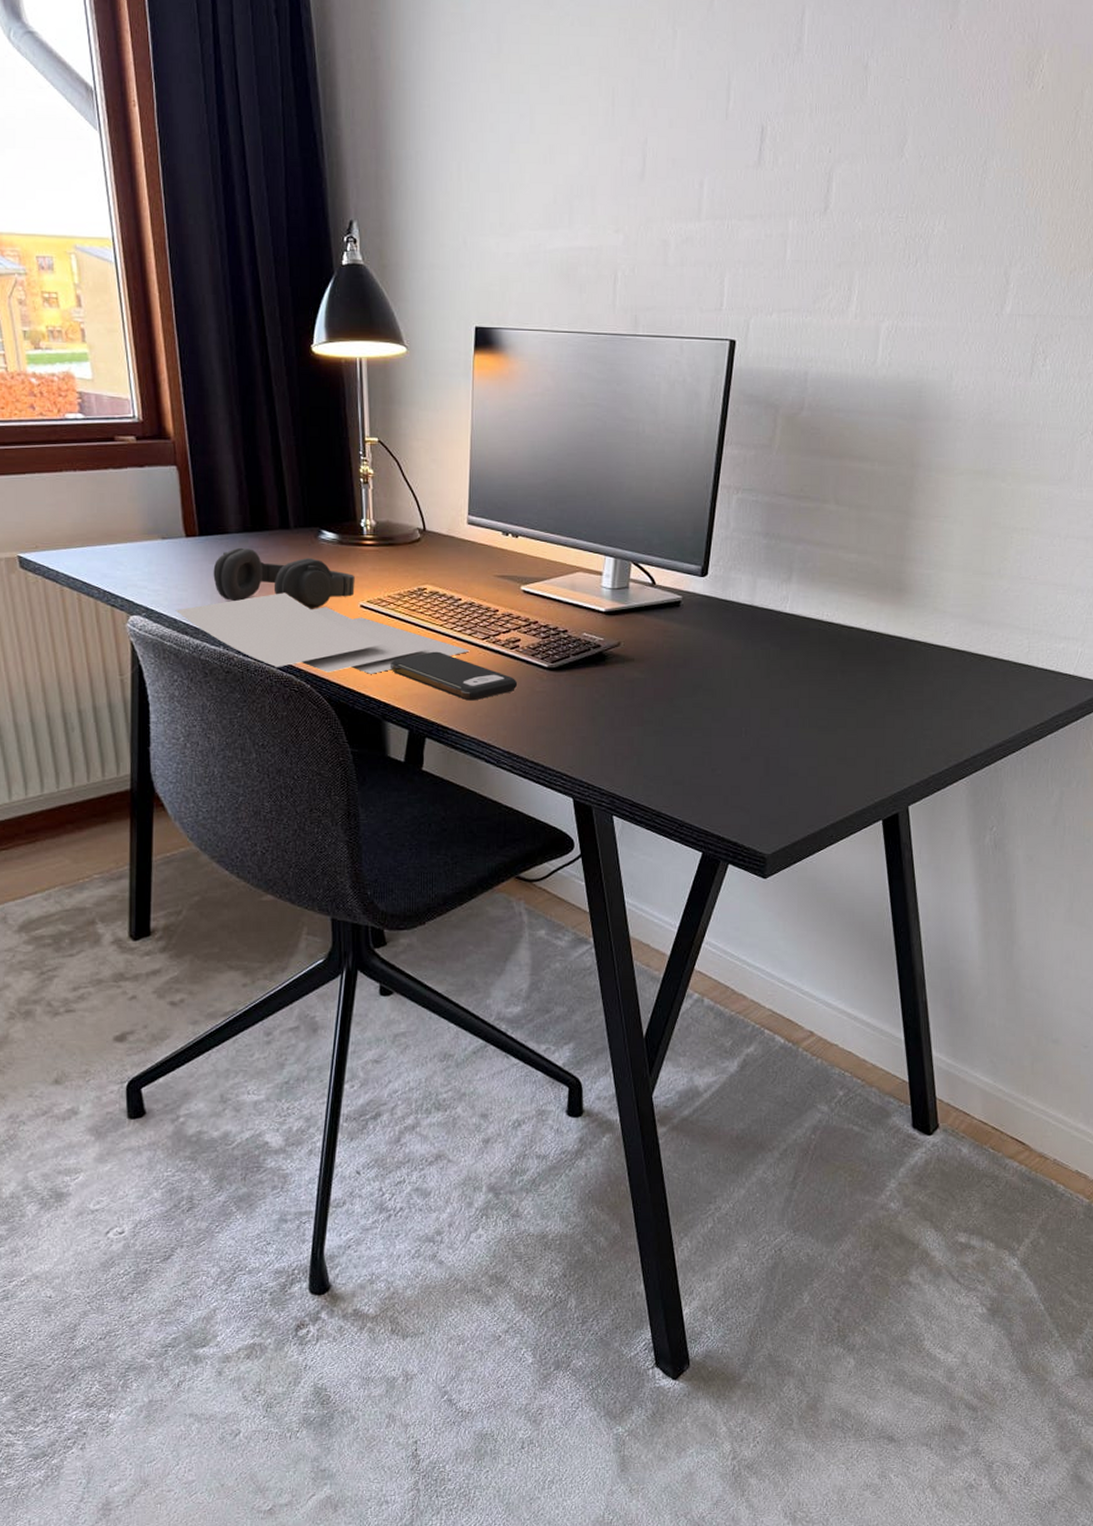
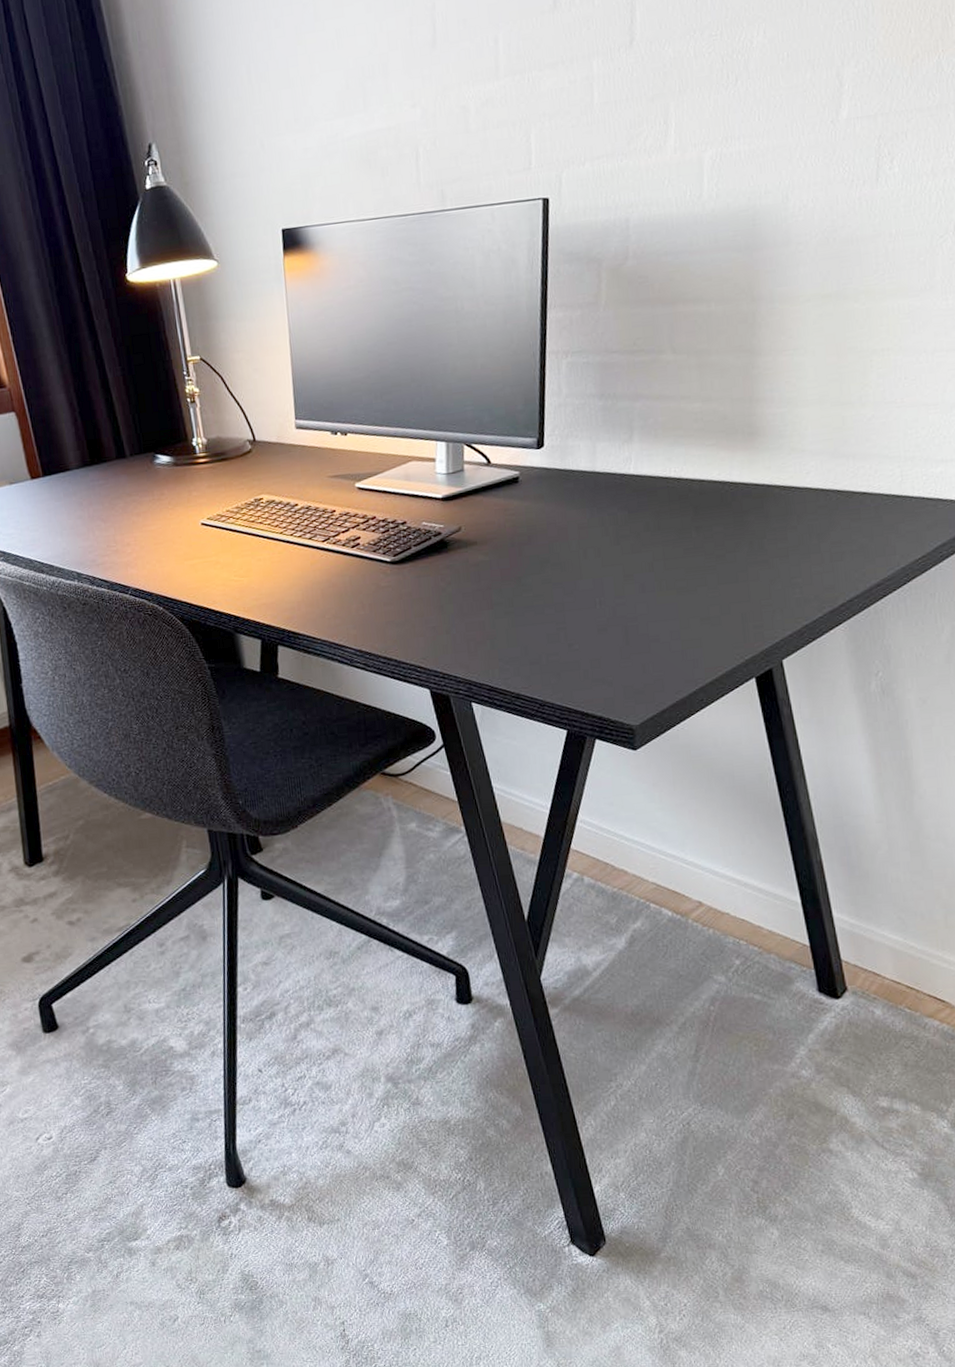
papers: present [175,593,470,674] -> none [30,520,312,594]
headphones: present [213,547,355,610] -> none [59,482,195,536]
phone: present [389,651,518,701] -> none [235,559,363,604]

